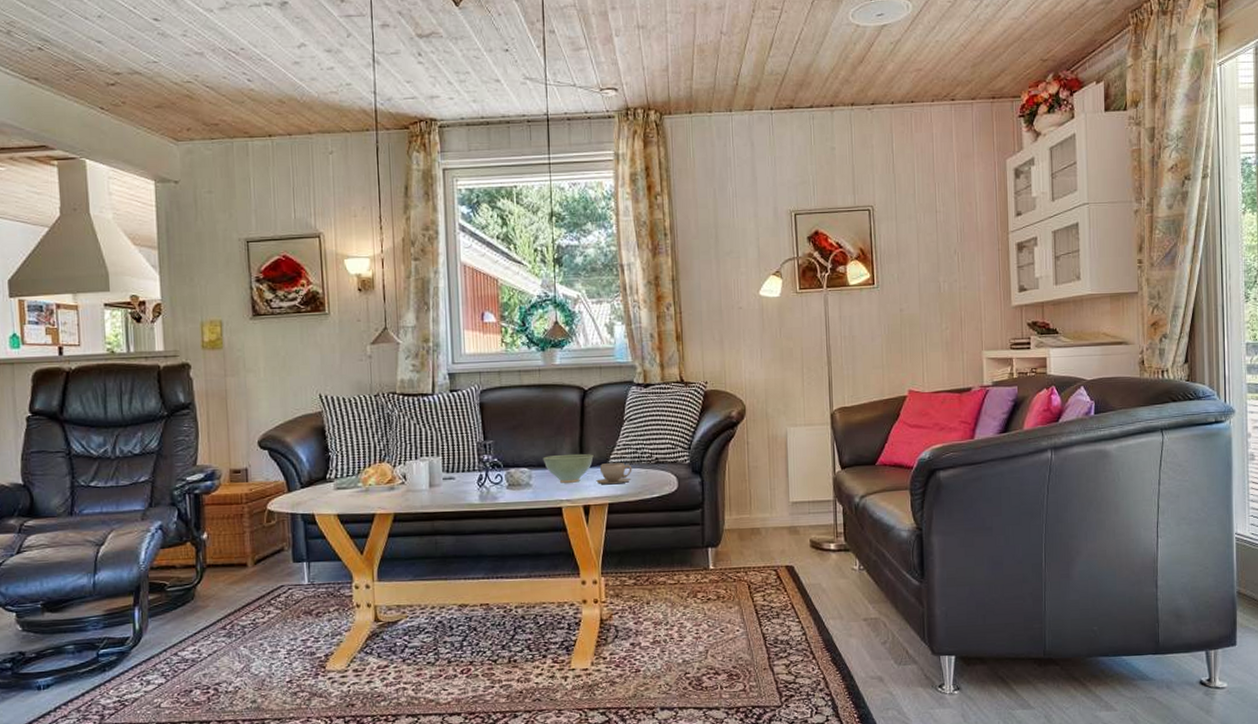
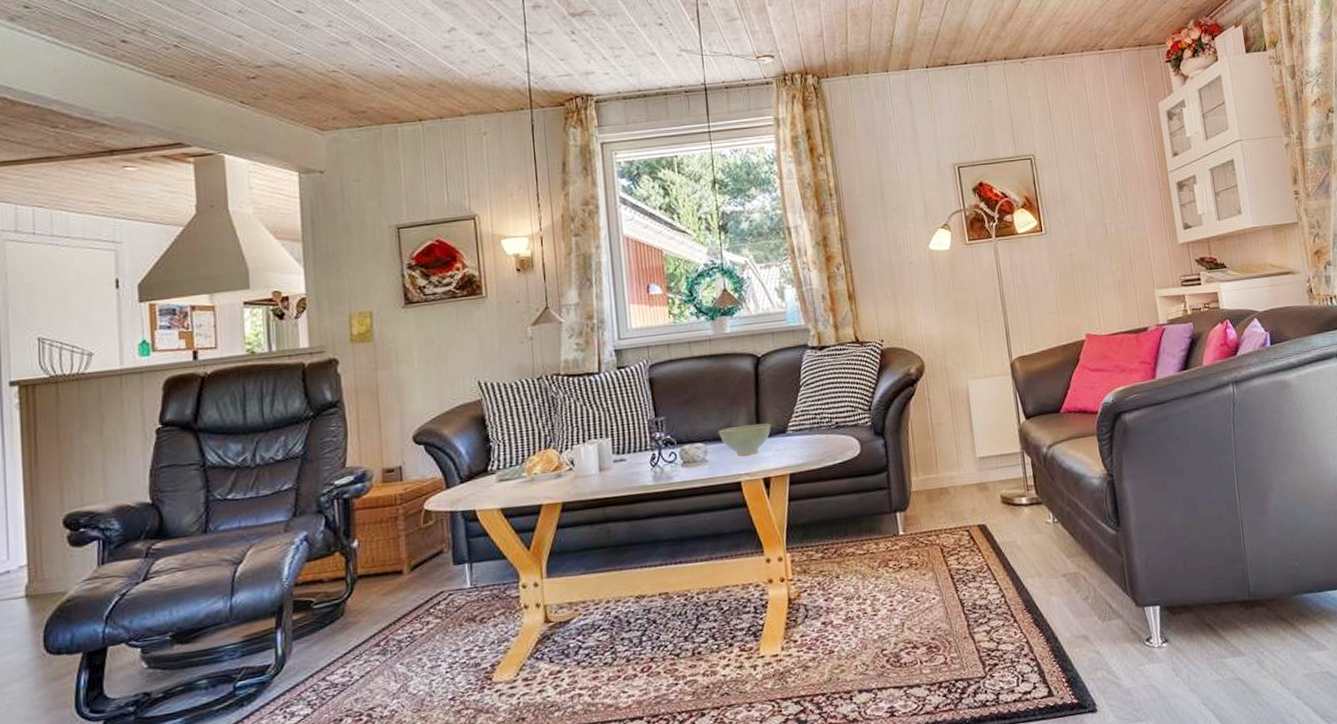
teacup: present [596,463,632,485] -> none [775,430,812,455]

